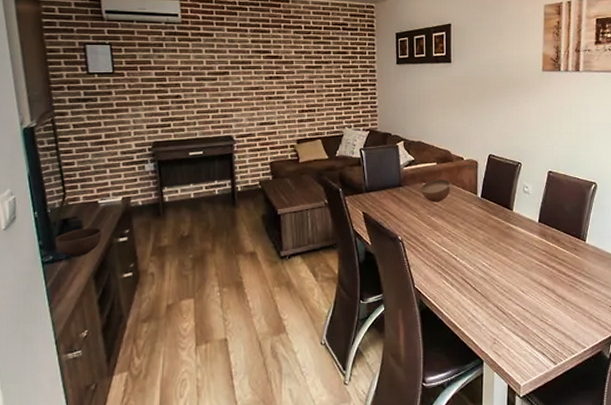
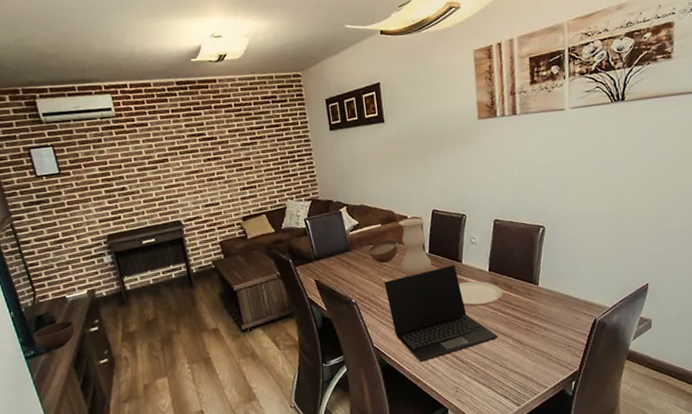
laptop: none [432,212,541,309] -> present [384,265,498,362]
vase: none [452,160,483,219] -> present [399,218,432,277]
plate: none [507,230,551,257] -> present [458,281,504,307]

